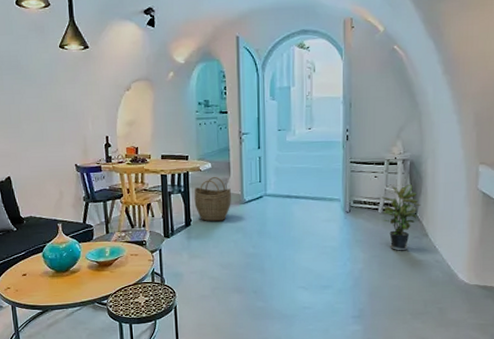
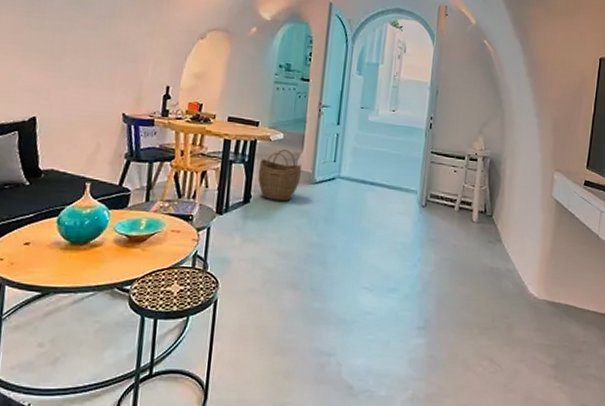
potted plant: present [381,185,421,251] -> none [458,184,498,256]

